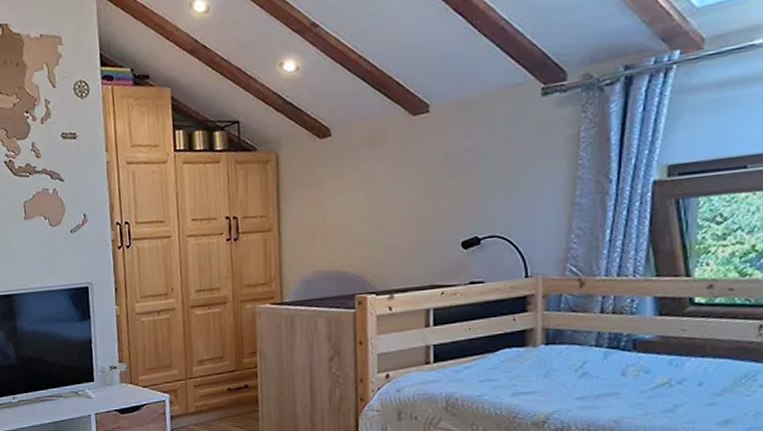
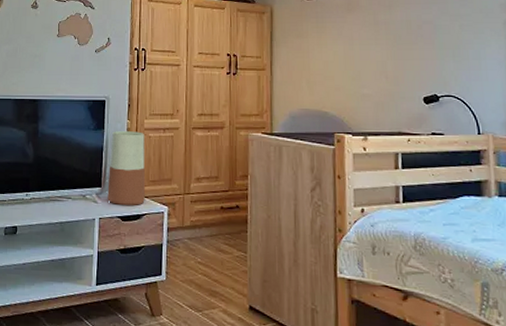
vase: none [99,317,143,399] -> present [107,131,145,206]

